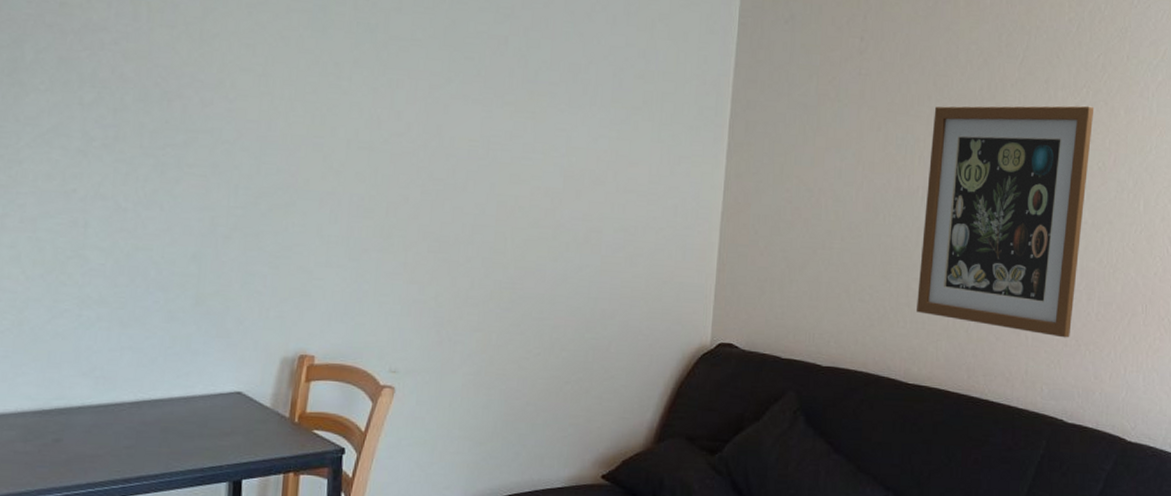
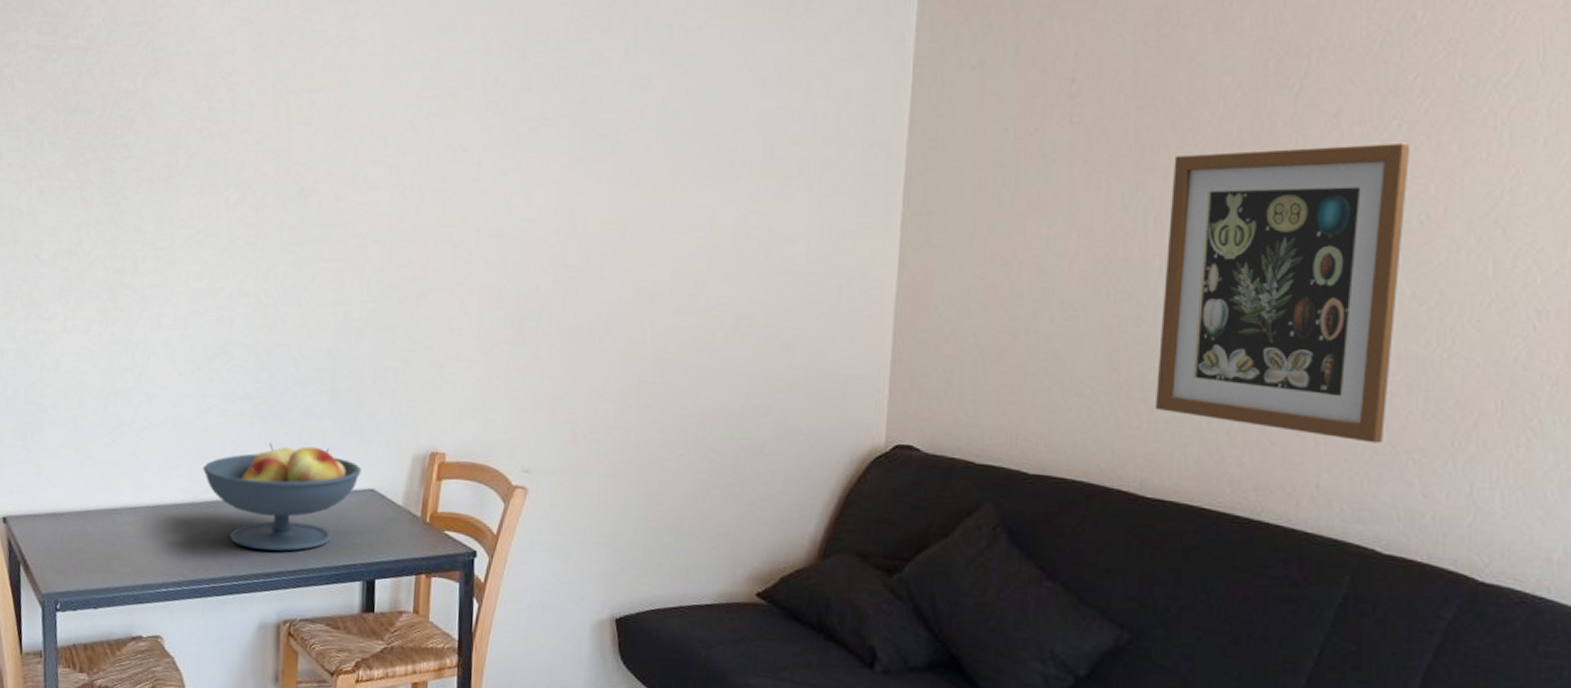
fruit bowl: none [53,347,228,456] -> present [202,442,362,551]

